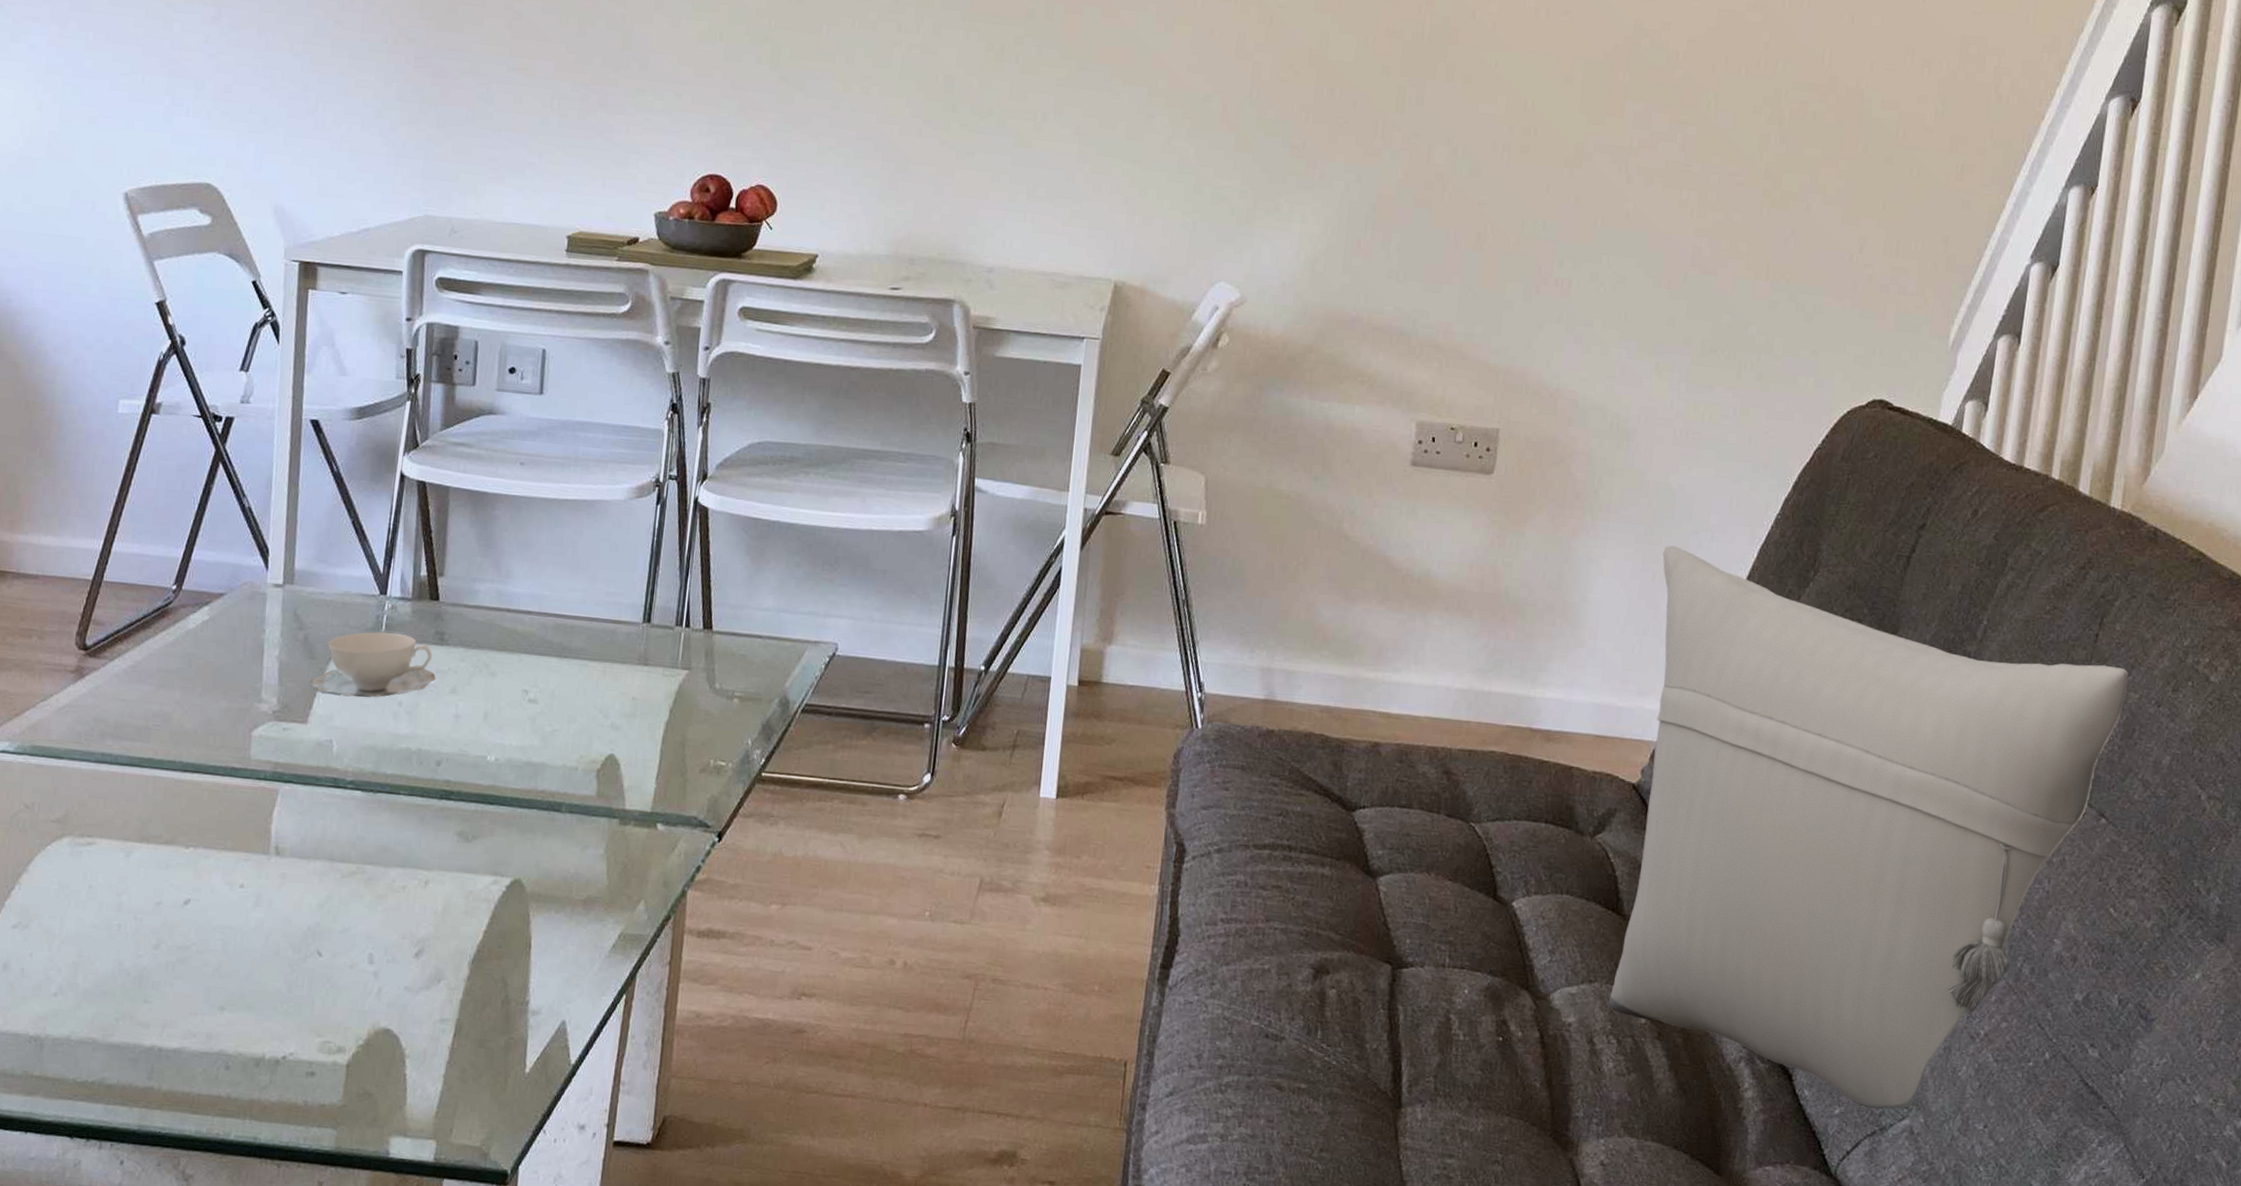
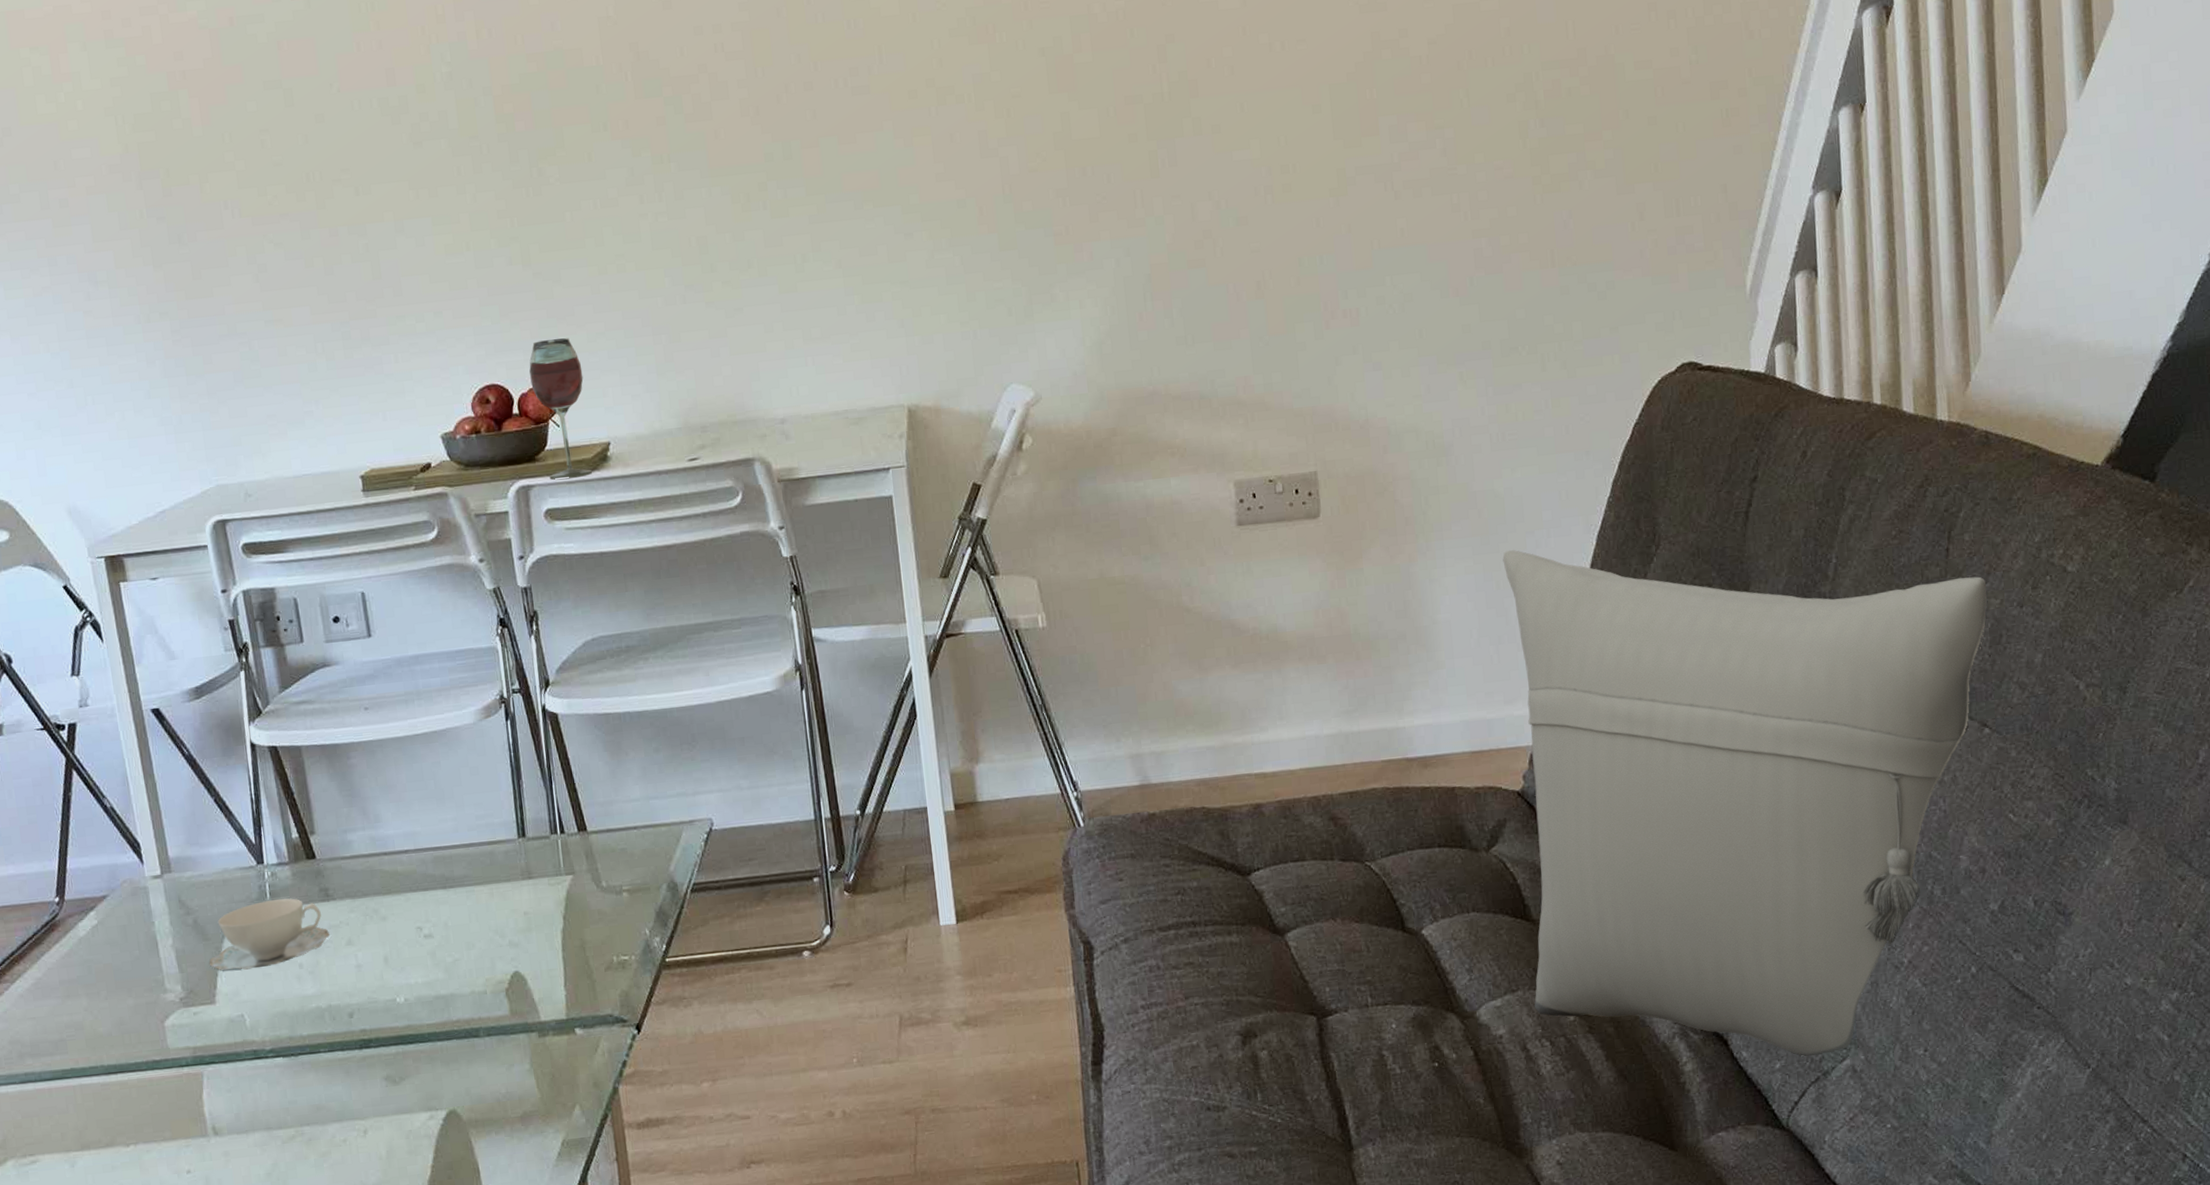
wineglass: none [751,142,807,283] -> present [528,338,593,481]

